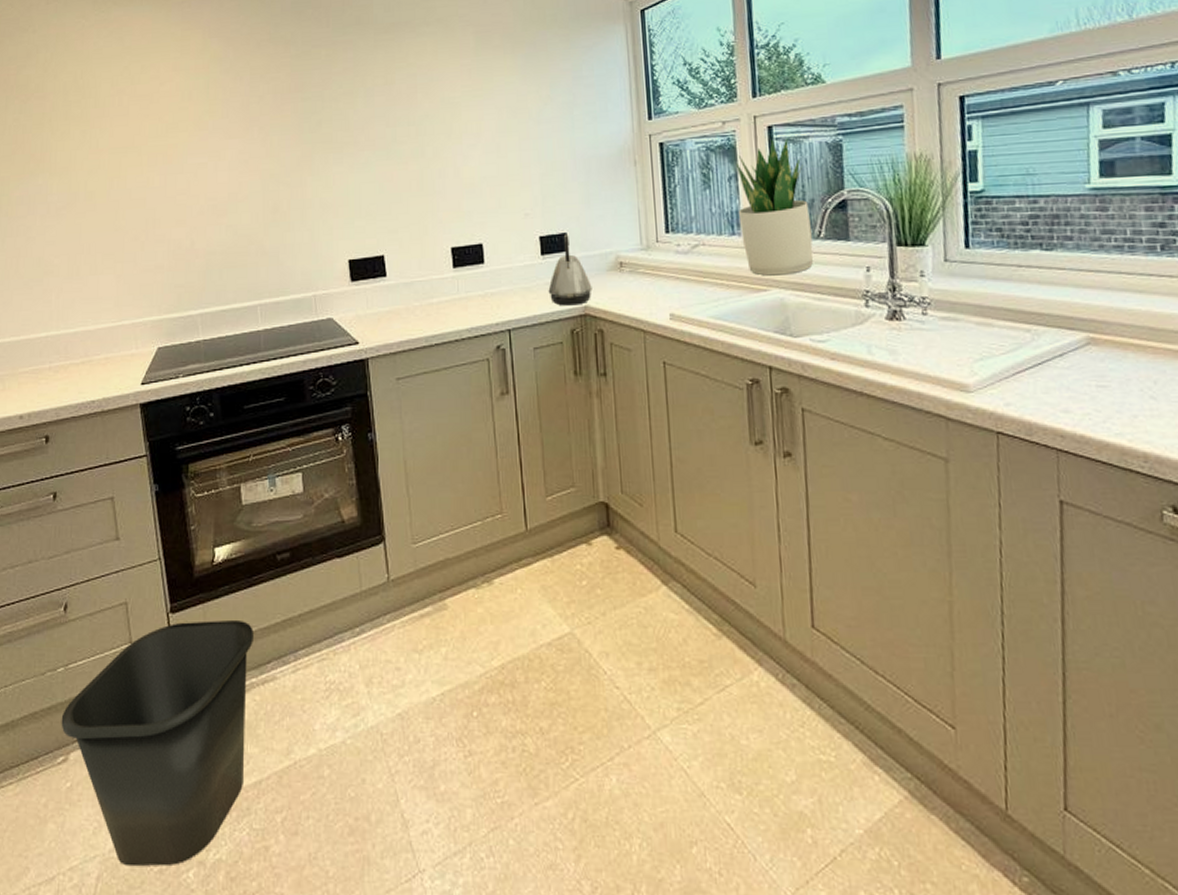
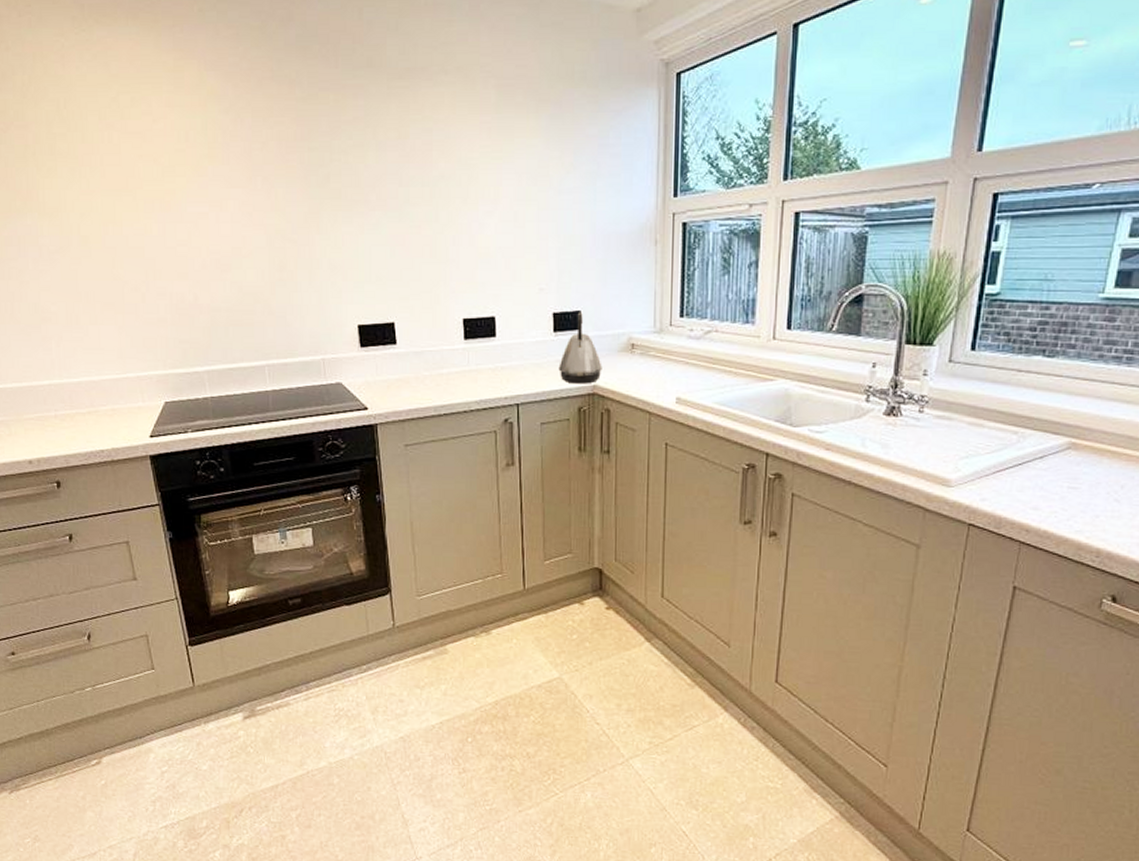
waste bin: present [61,621,253,867] -> none [92,653,268,848]
planter: present [735,138,813,276] -> none [755,226,825,366]

